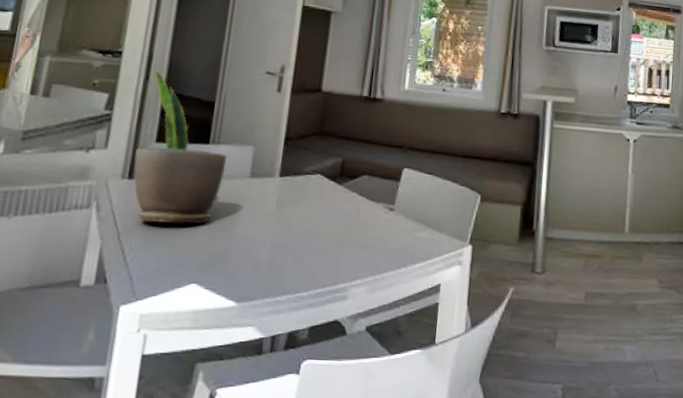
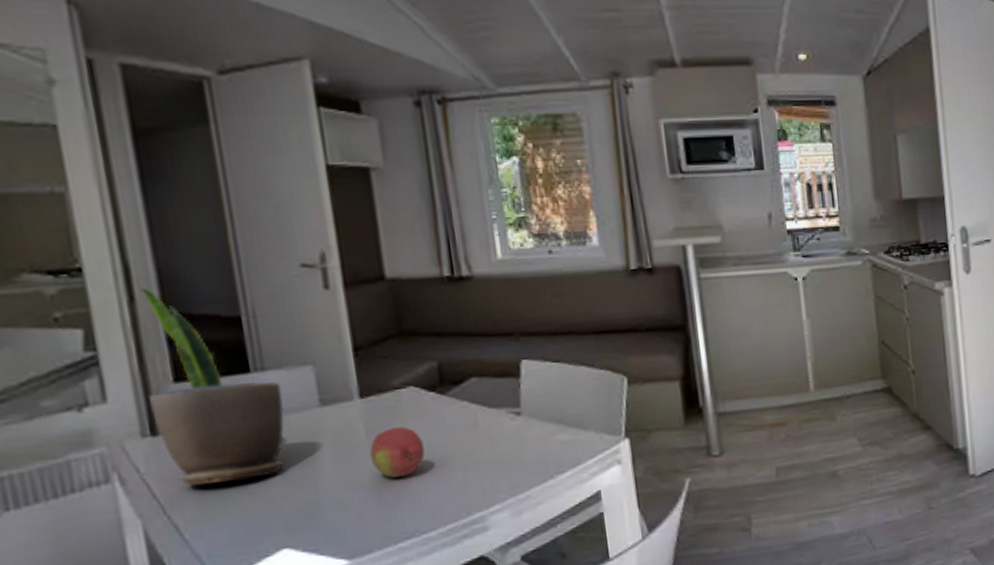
fruit: none [274,203,316,243] -> present [369,426,425,478]

